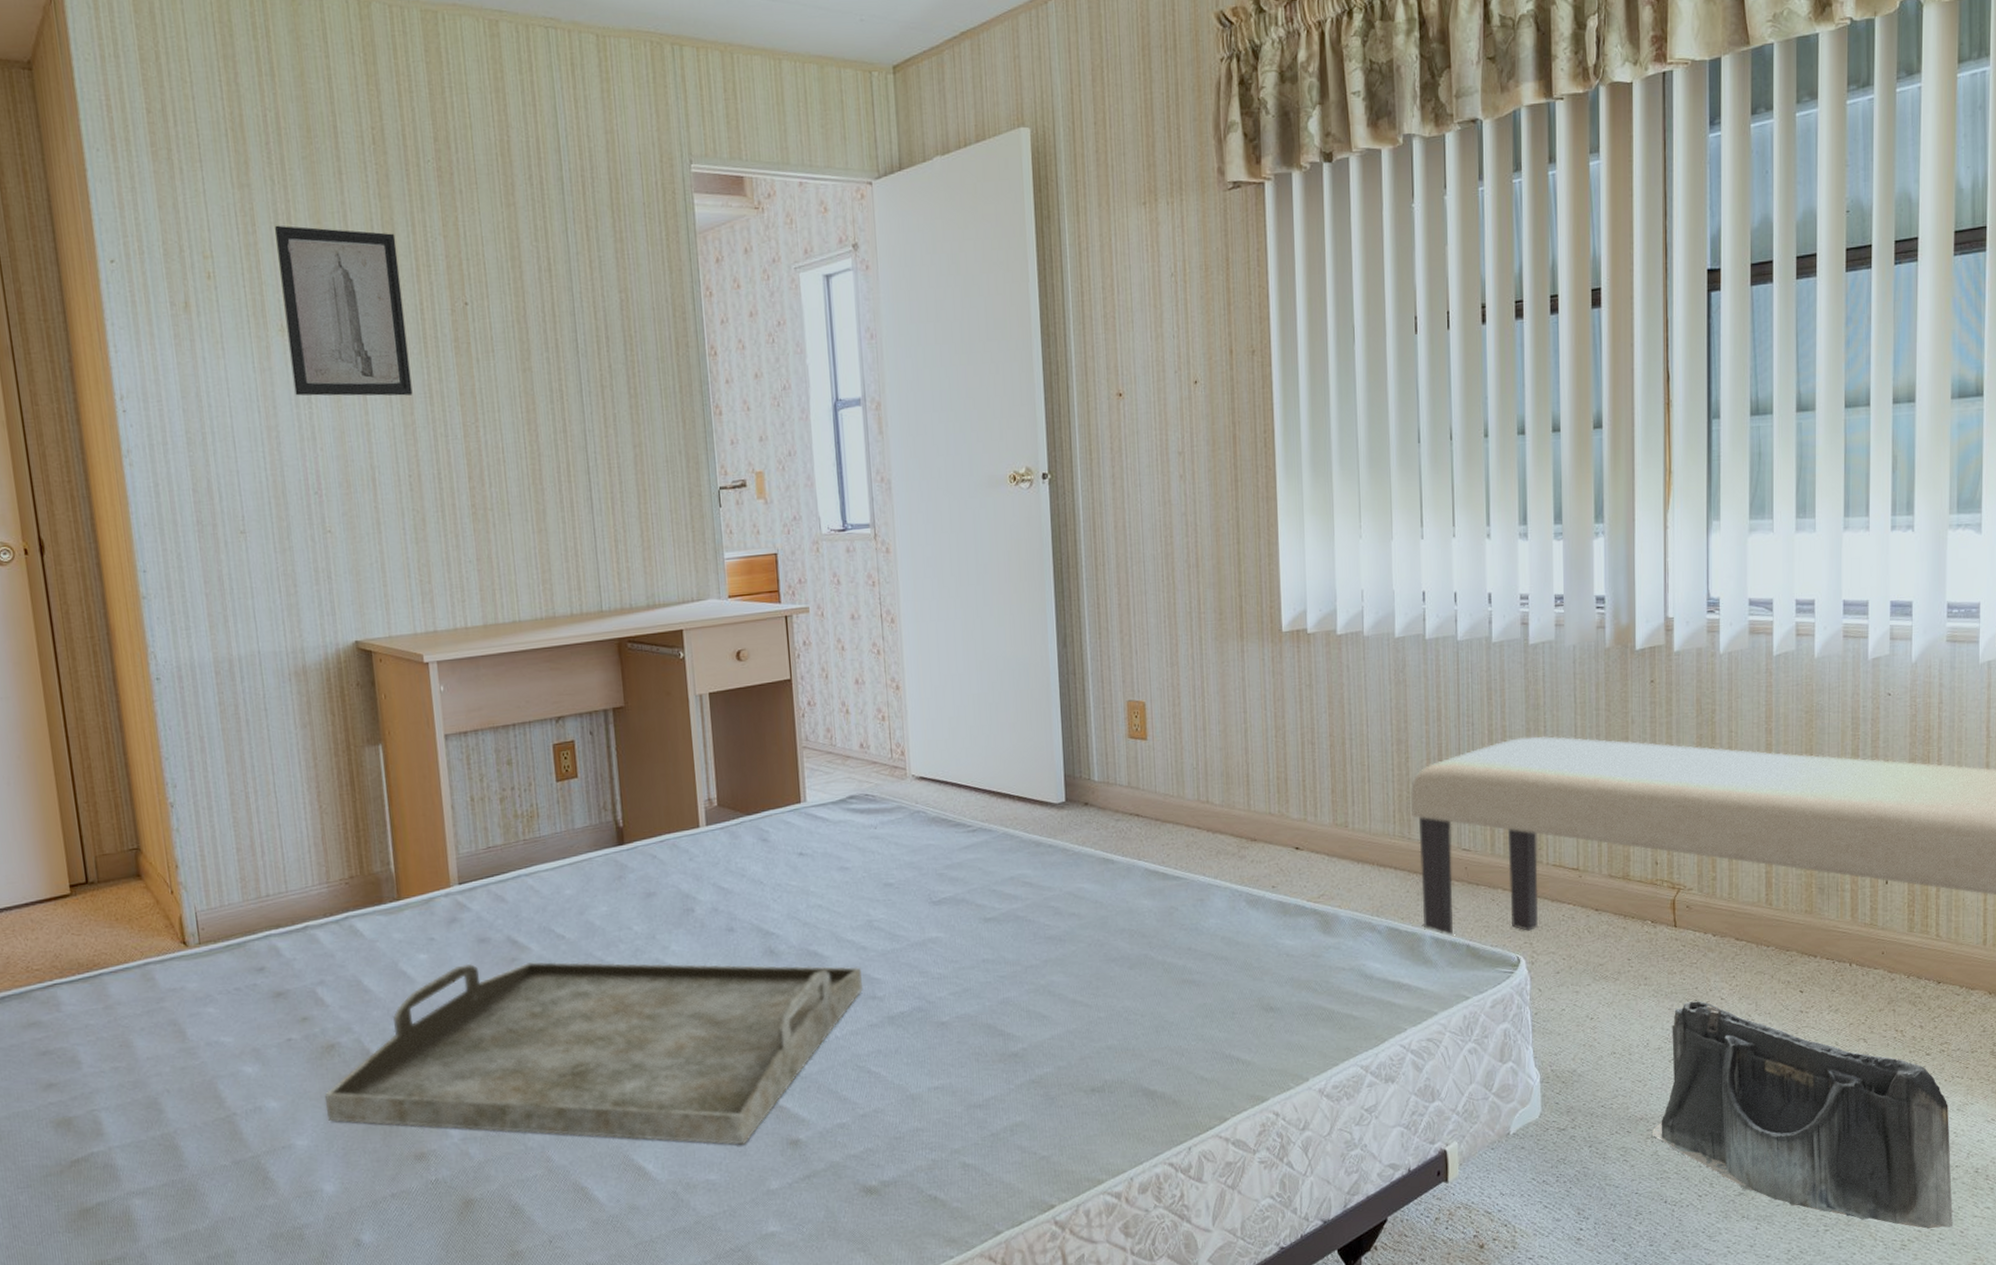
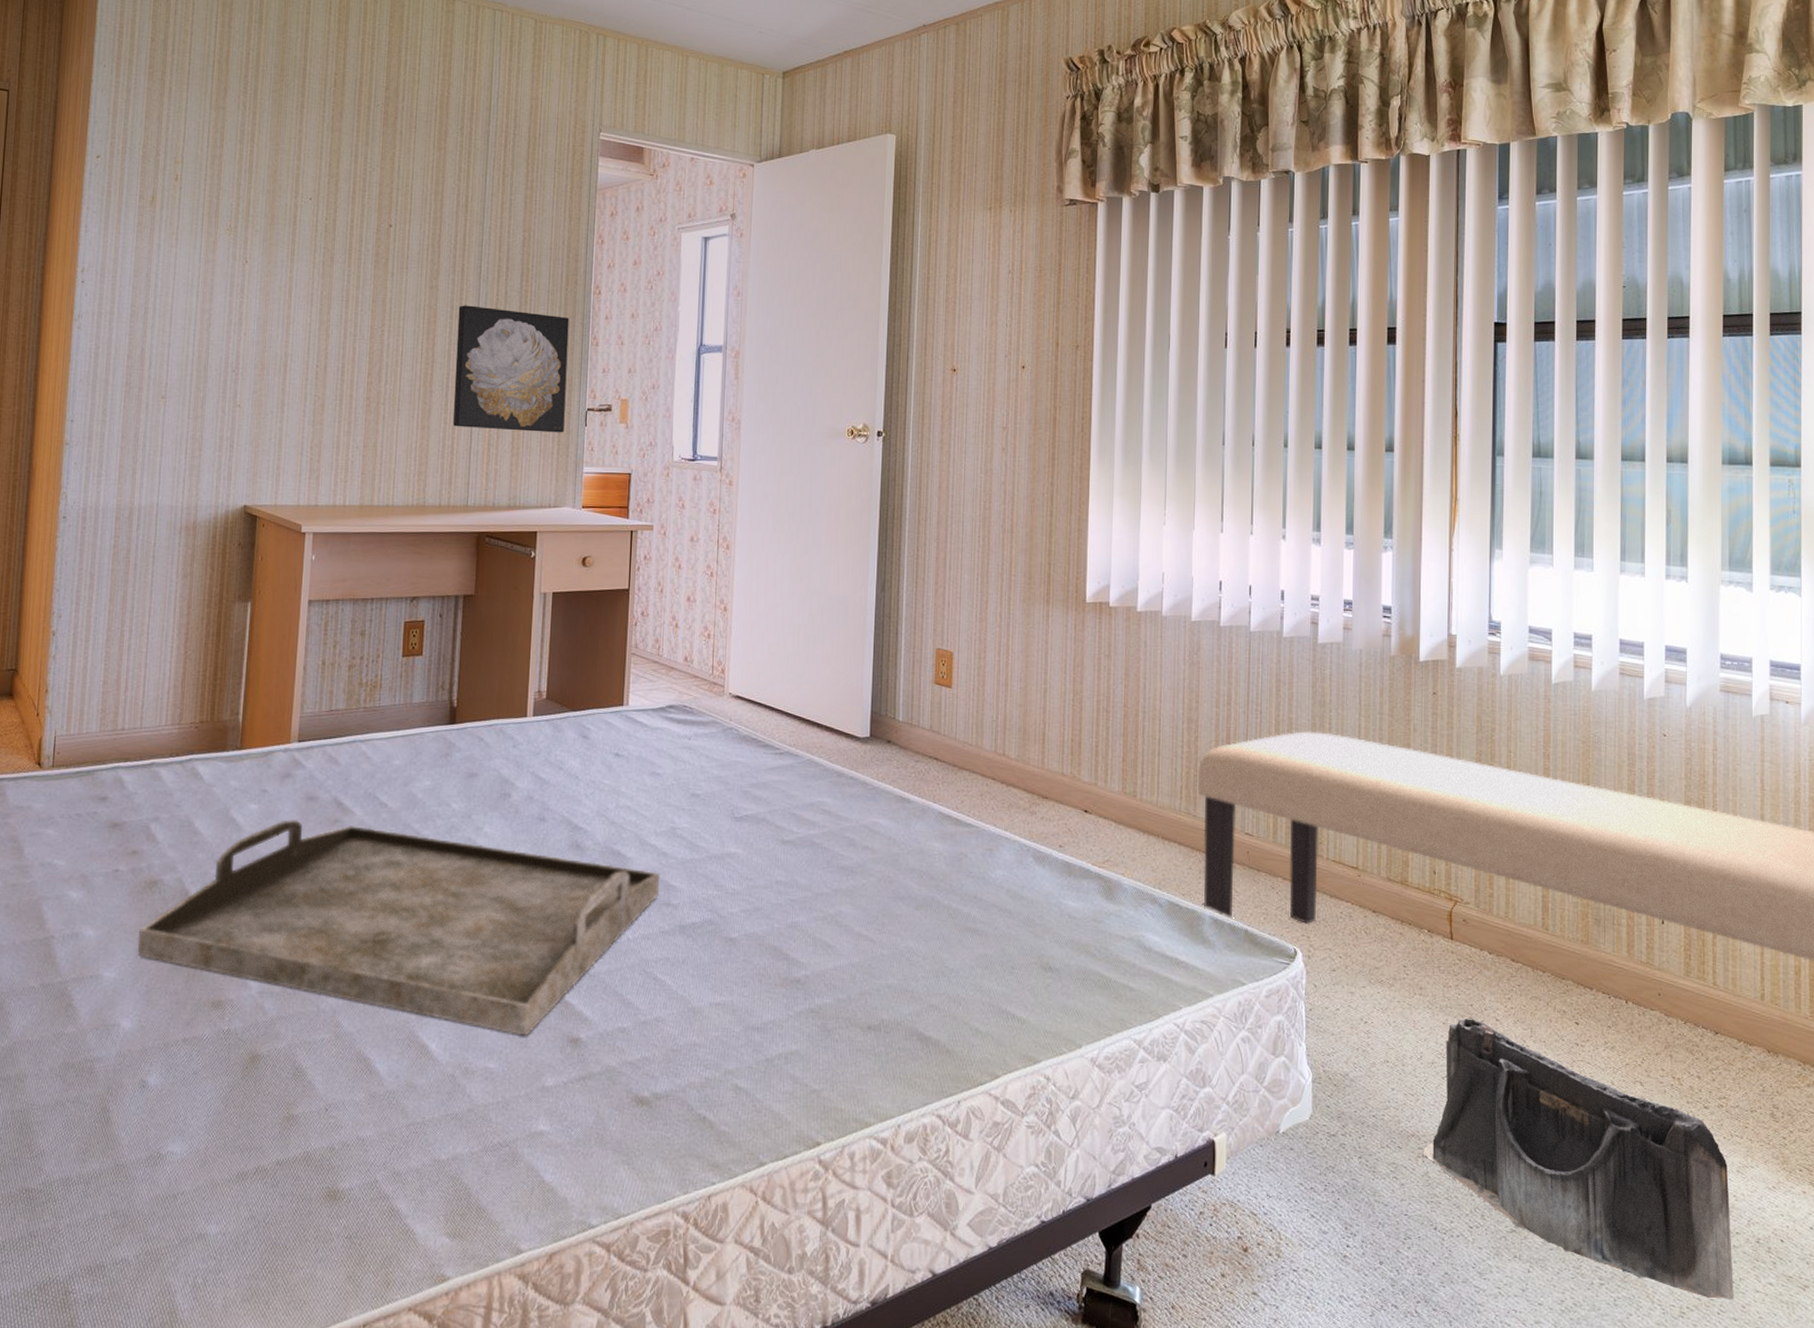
wall art: present [275,225,413,396] -> none [231,143,340,297]
wall art: none [558,385,697,526] -> present [453,305,569,433]

